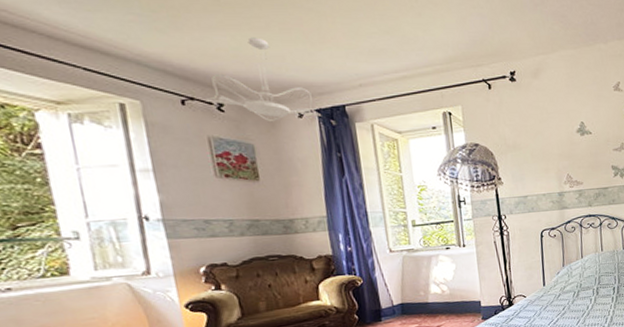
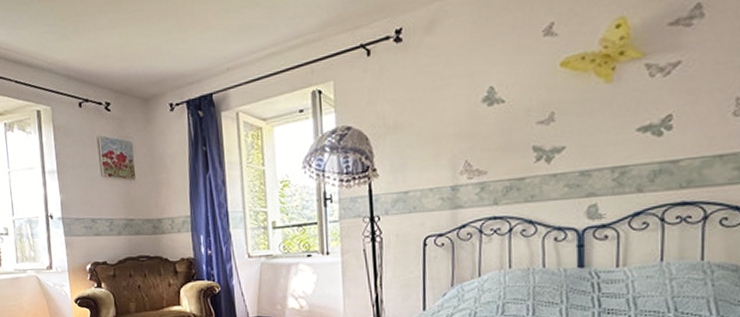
ceiling light fixture: present [205,37,322,122] -> none [96,31,191,118]

